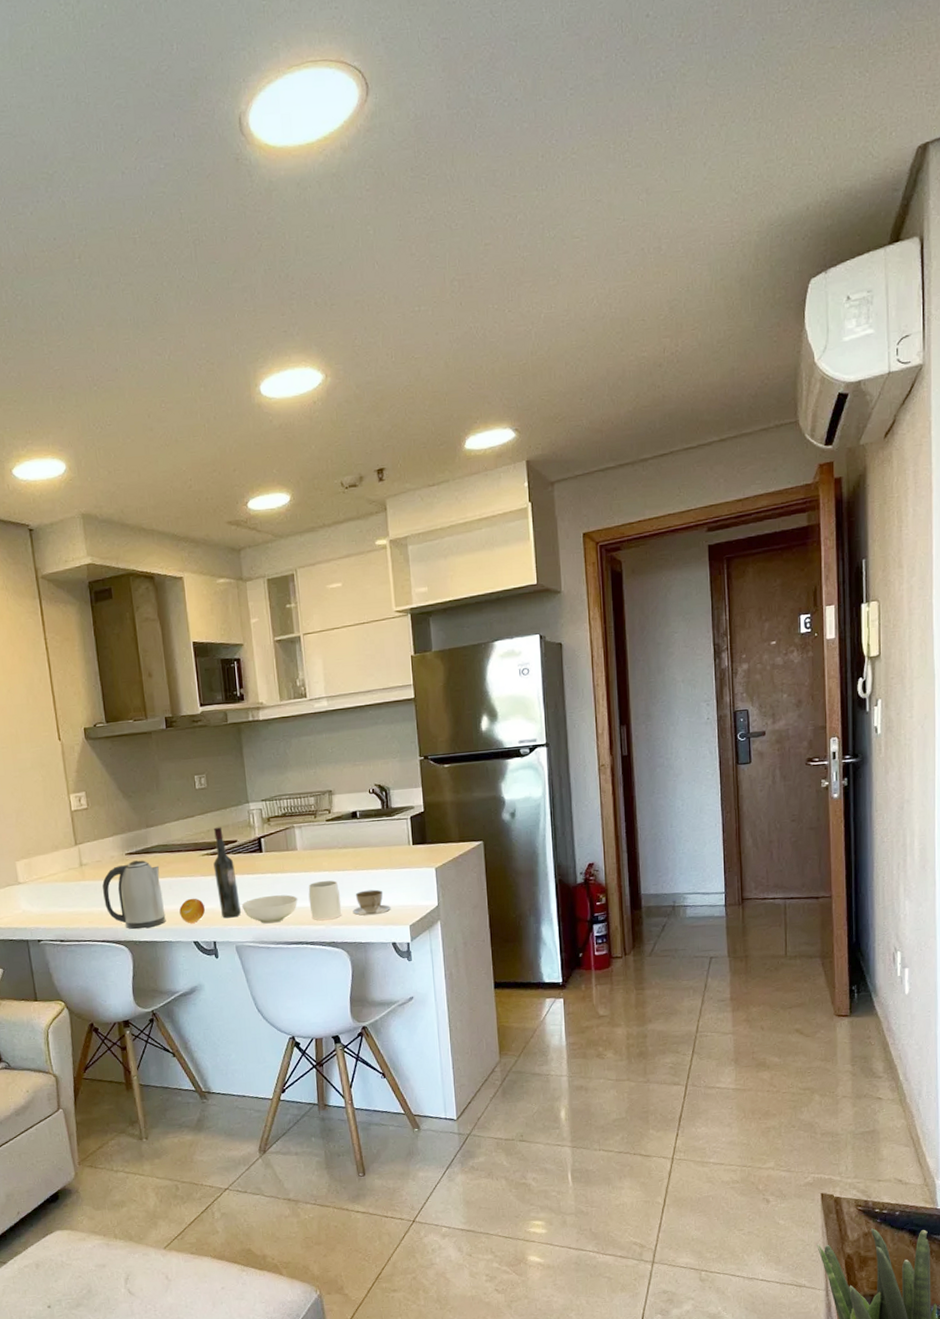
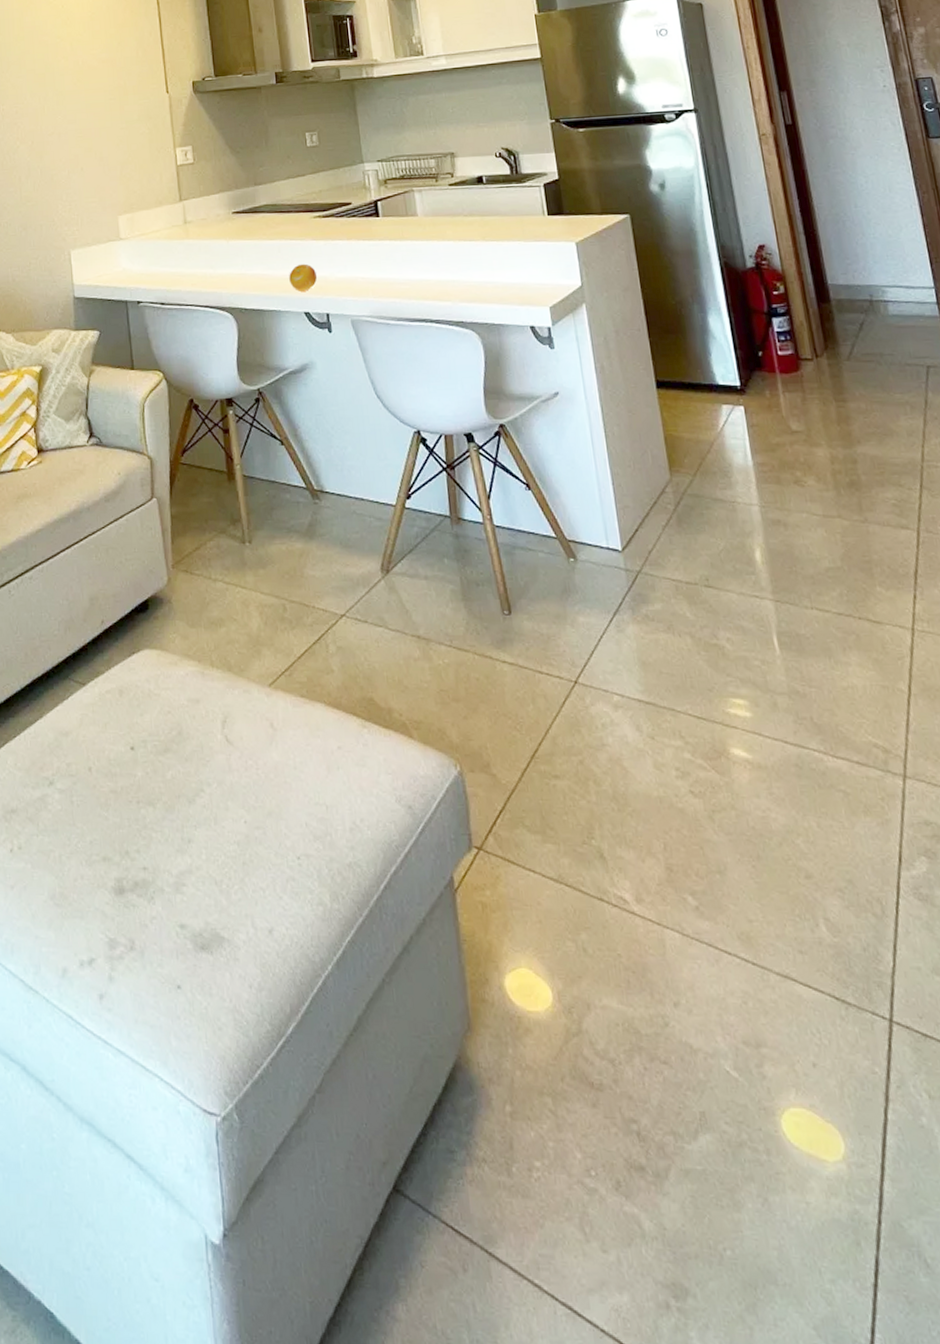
kettle: present [102,860,166,930] -> none [207,220,275,296]
wine bottle: present [213,827,242,918] -> none [326,188,358,288]
bowl: present [241,894,298,924] -> none [357,265,420,297]
mug: present [308,880,342,921] -> none [431,250,471,296]
teacup: present [353,889,391,916] -> none [482,263,526,293]

